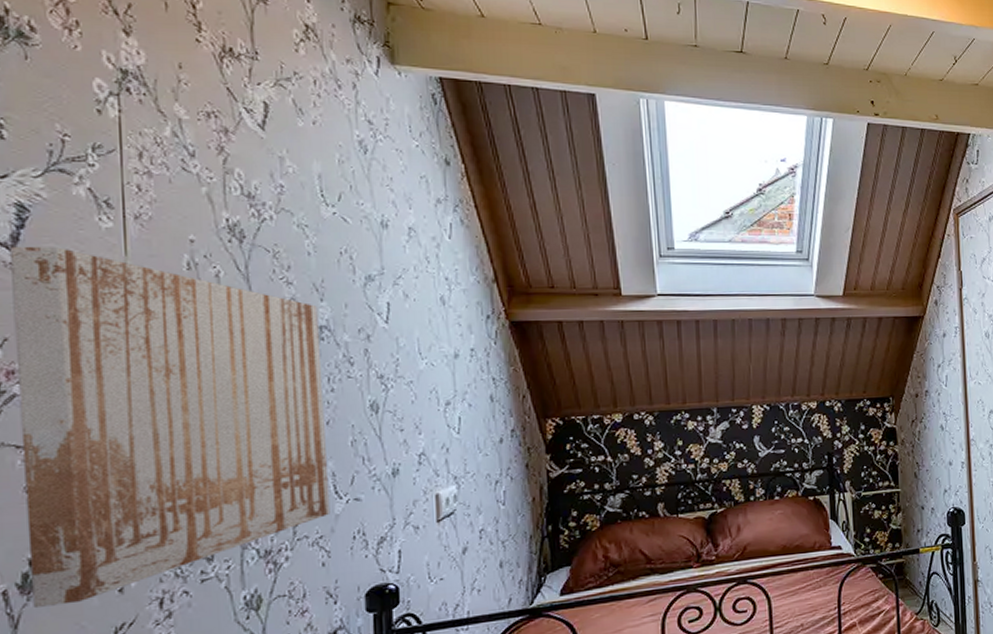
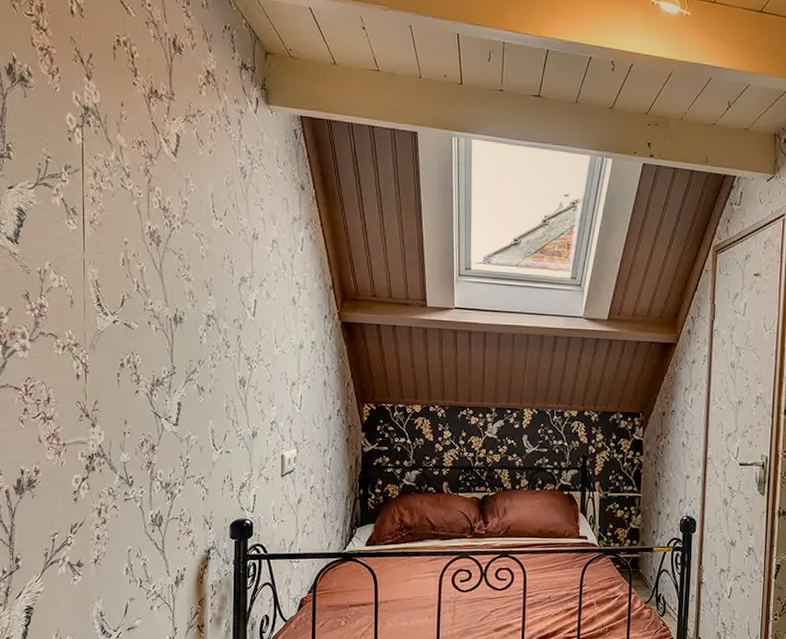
wall art: present [11,246,331,608] -> none [14,240,209,505]

